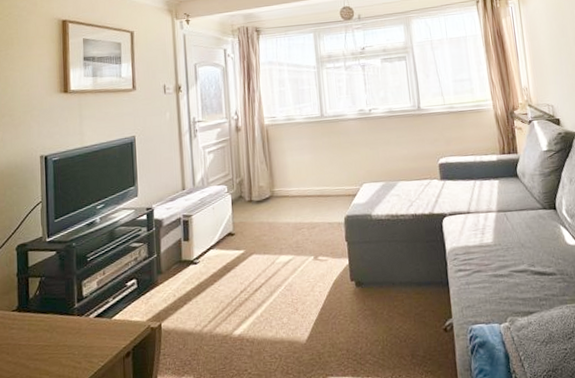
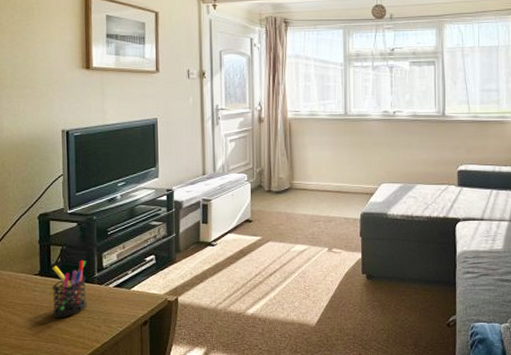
pen holder: none [30,290,67,358] -> present [52,260,87,319]

